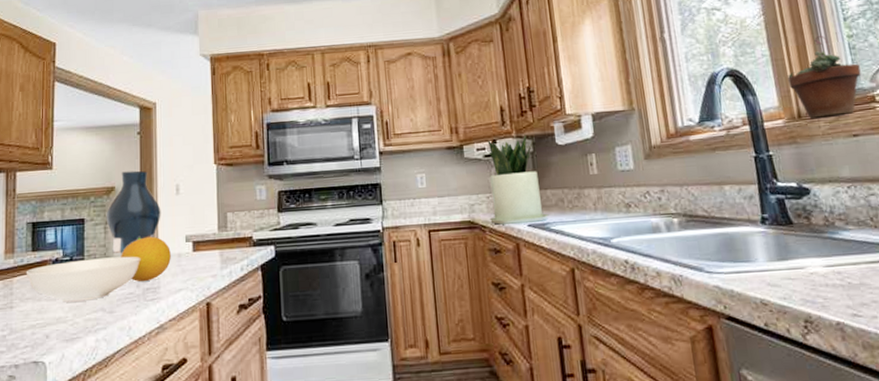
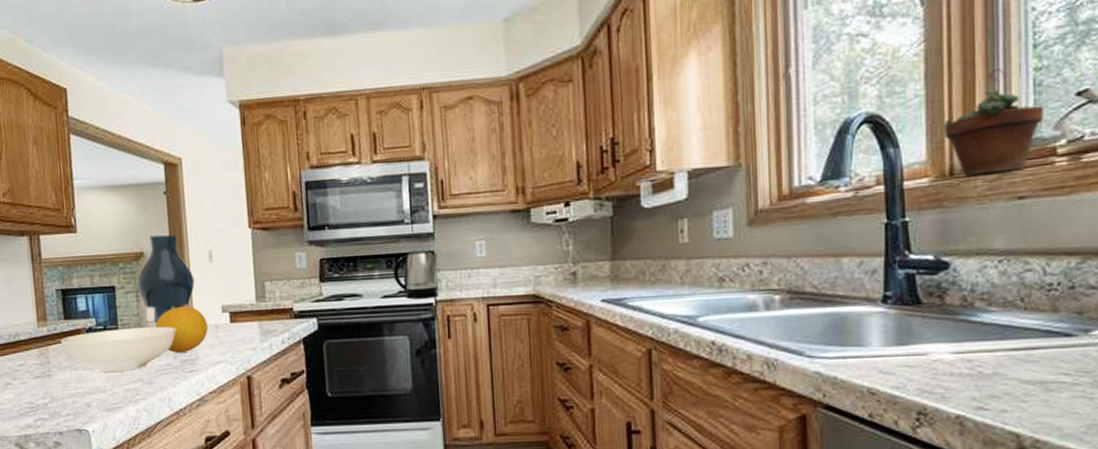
kettle: none [344,182,385,227] -> present [393,250,439,300]
planter: present [487,134,549,225] -> none [556,195,627,300]

